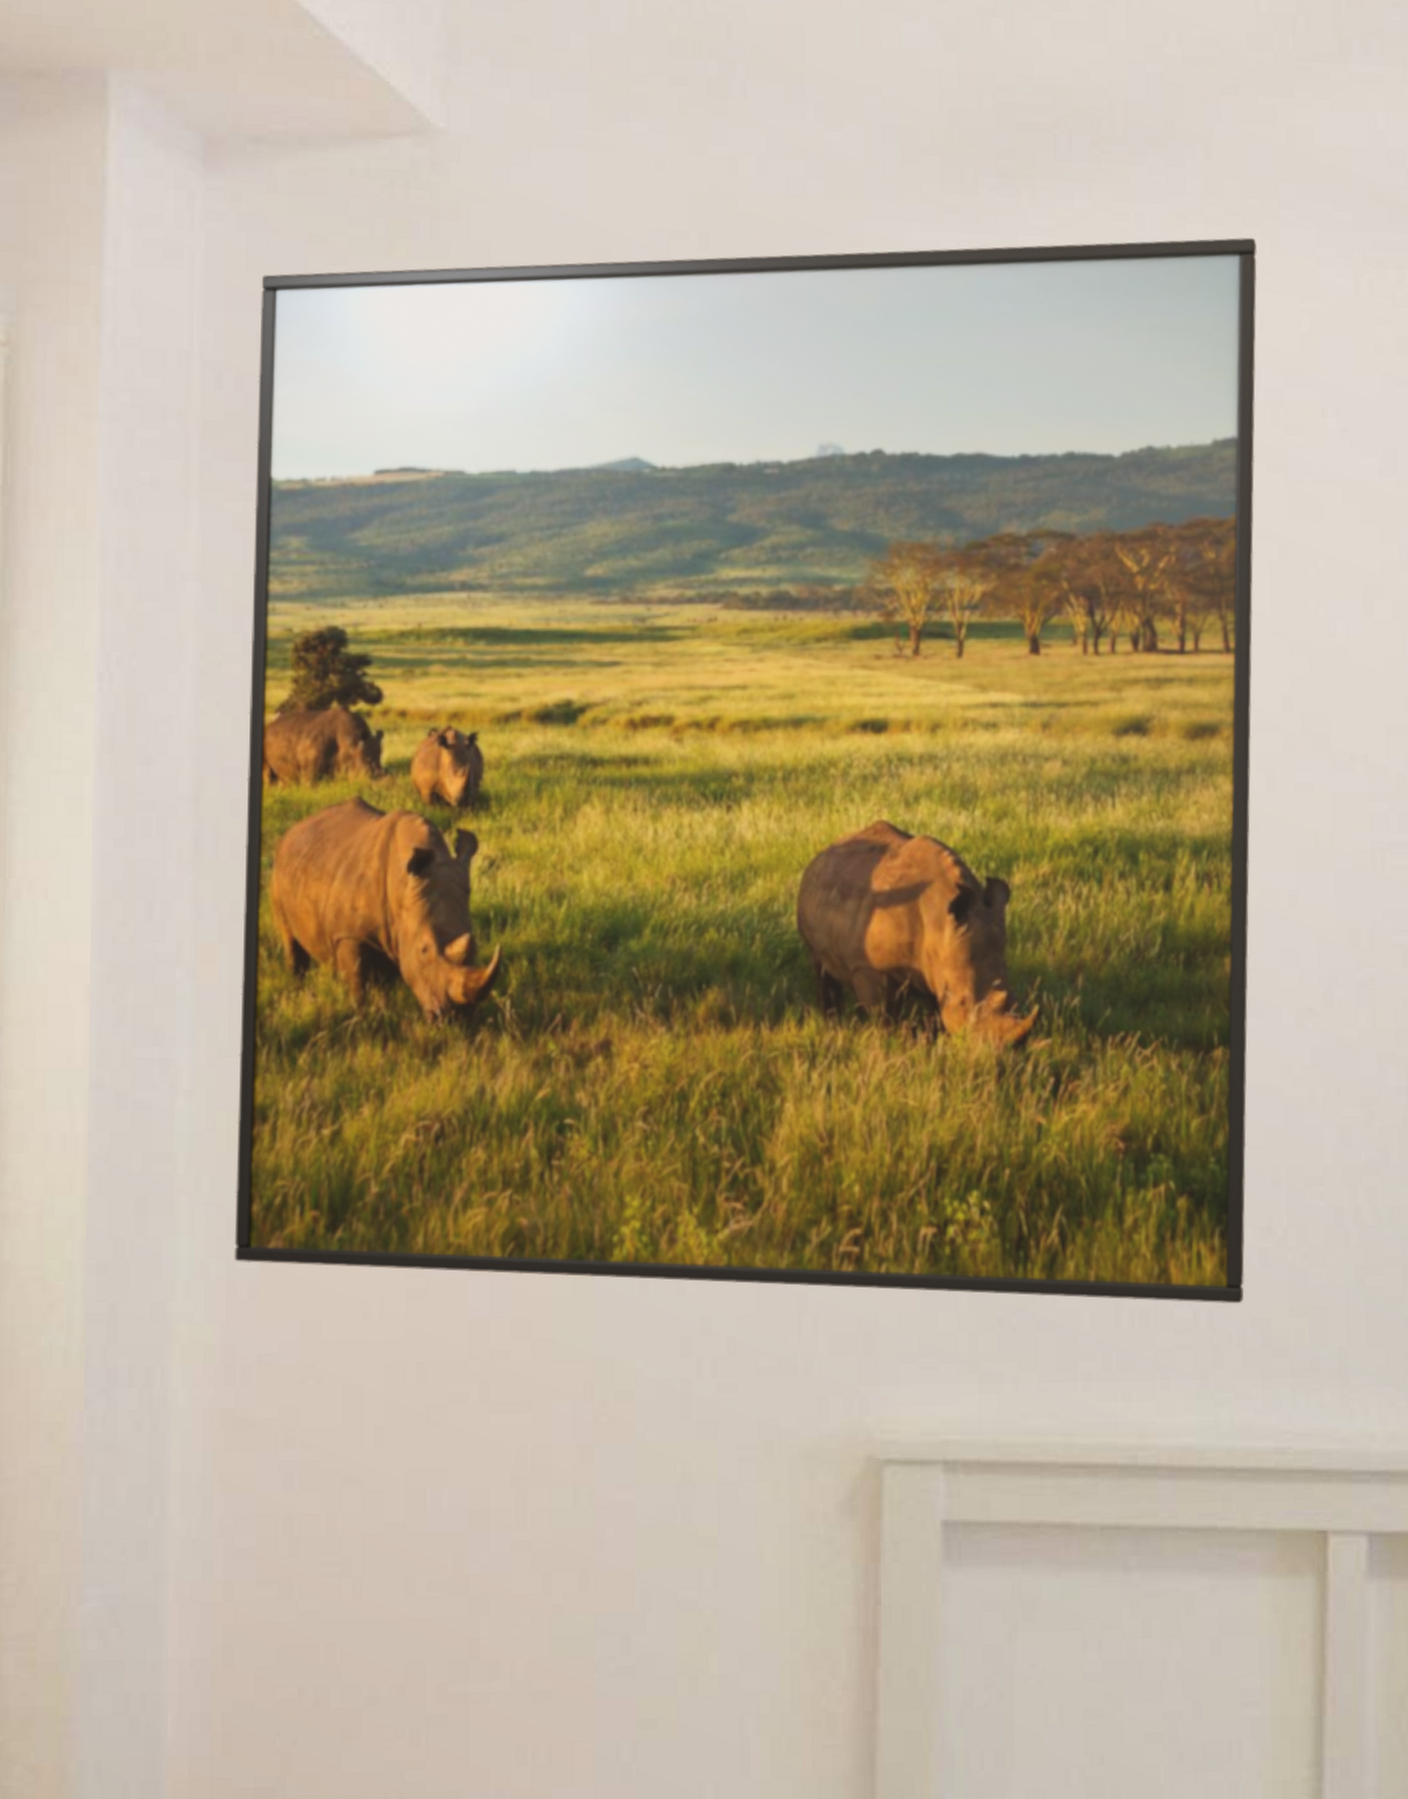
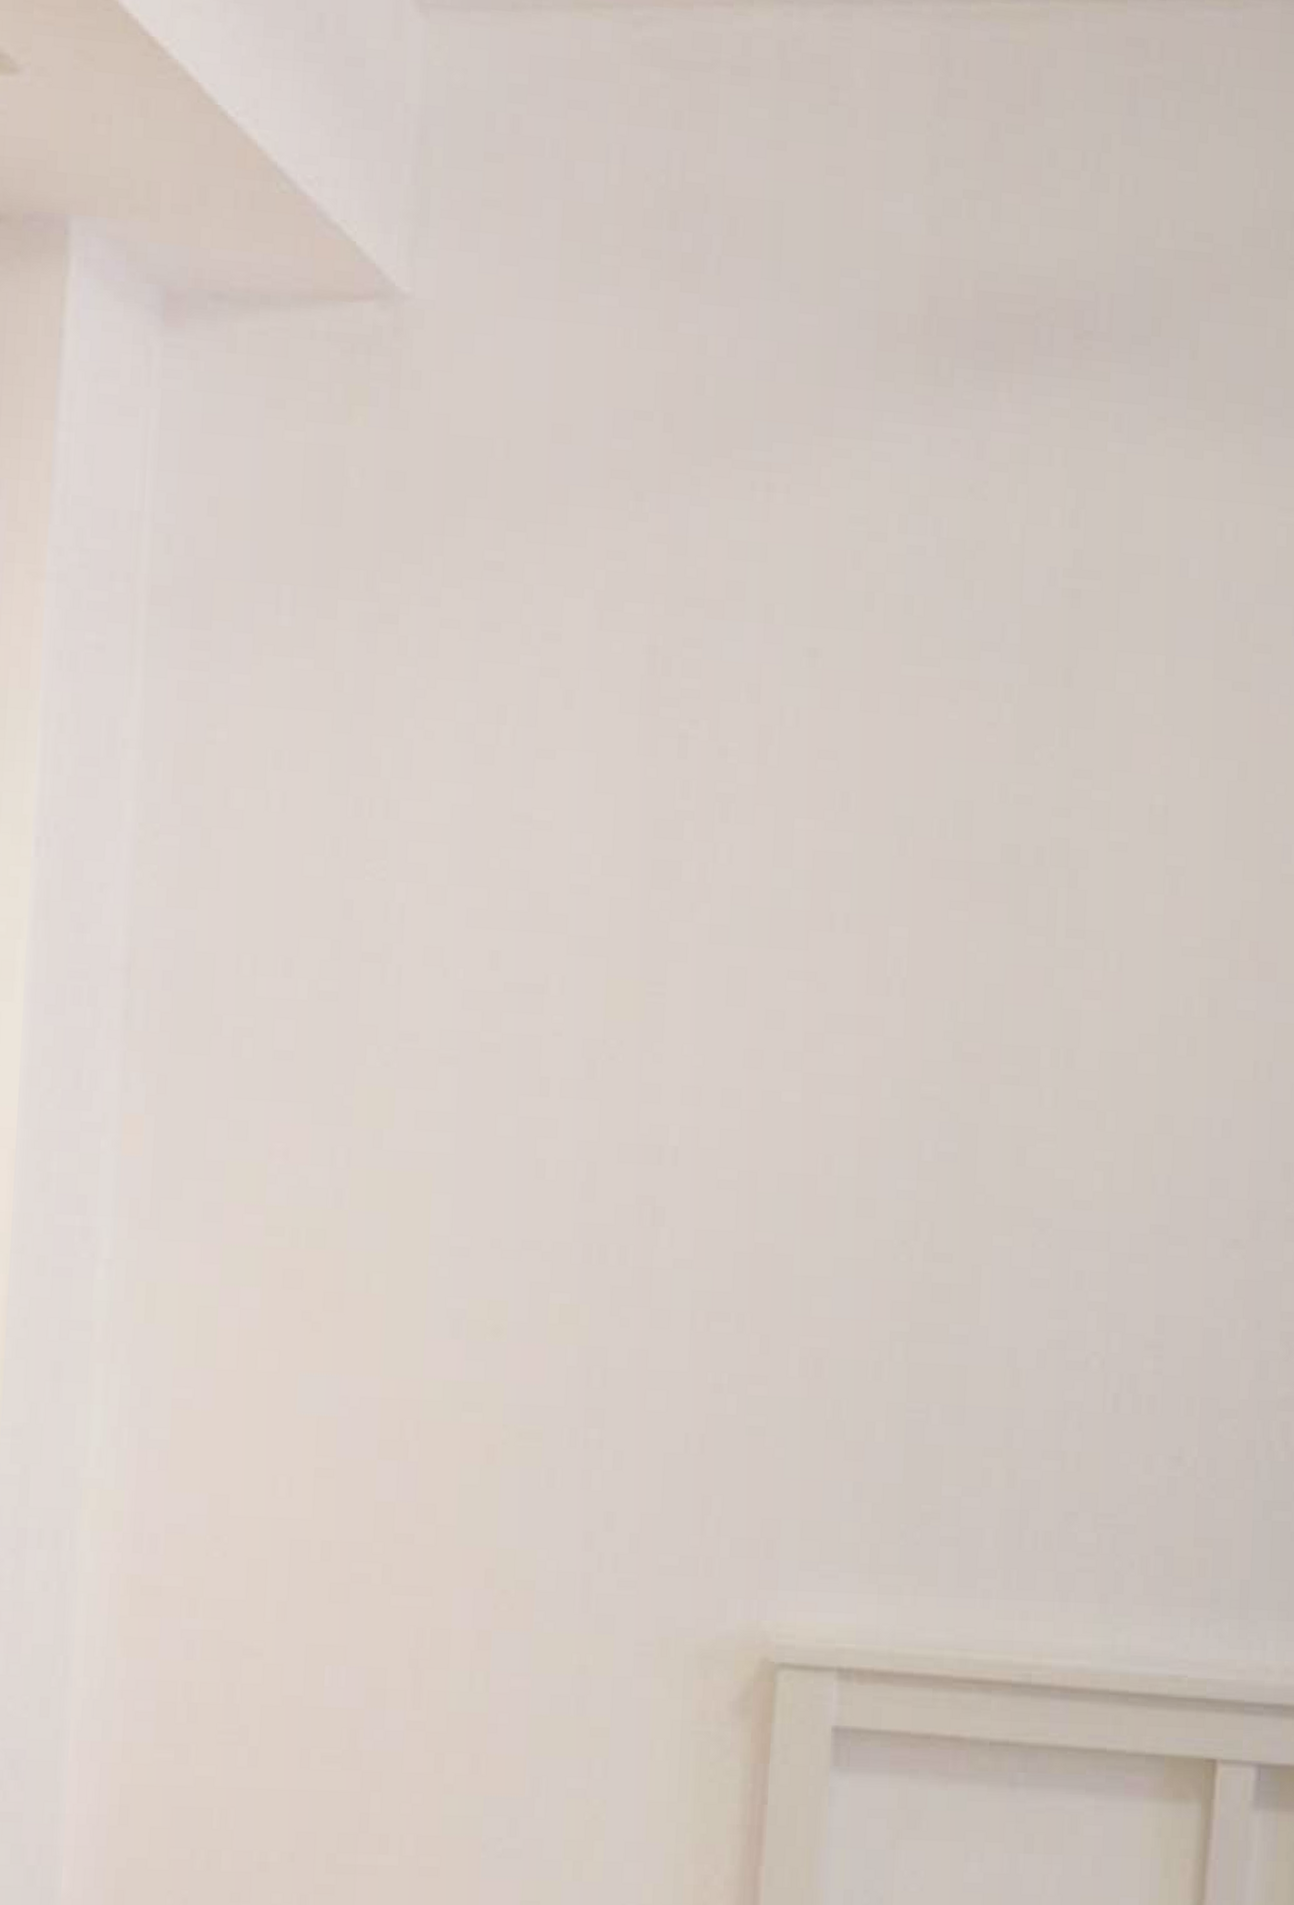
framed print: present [234,237,1258,1304] -> none [146,436,1238,1531]

